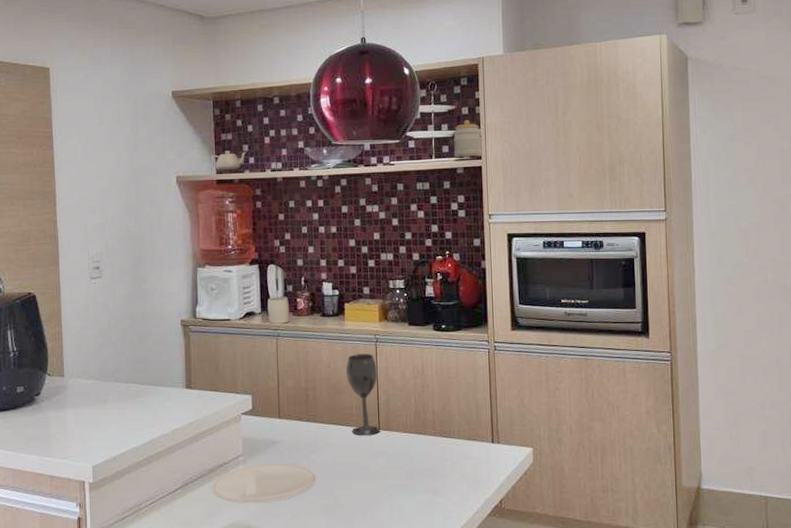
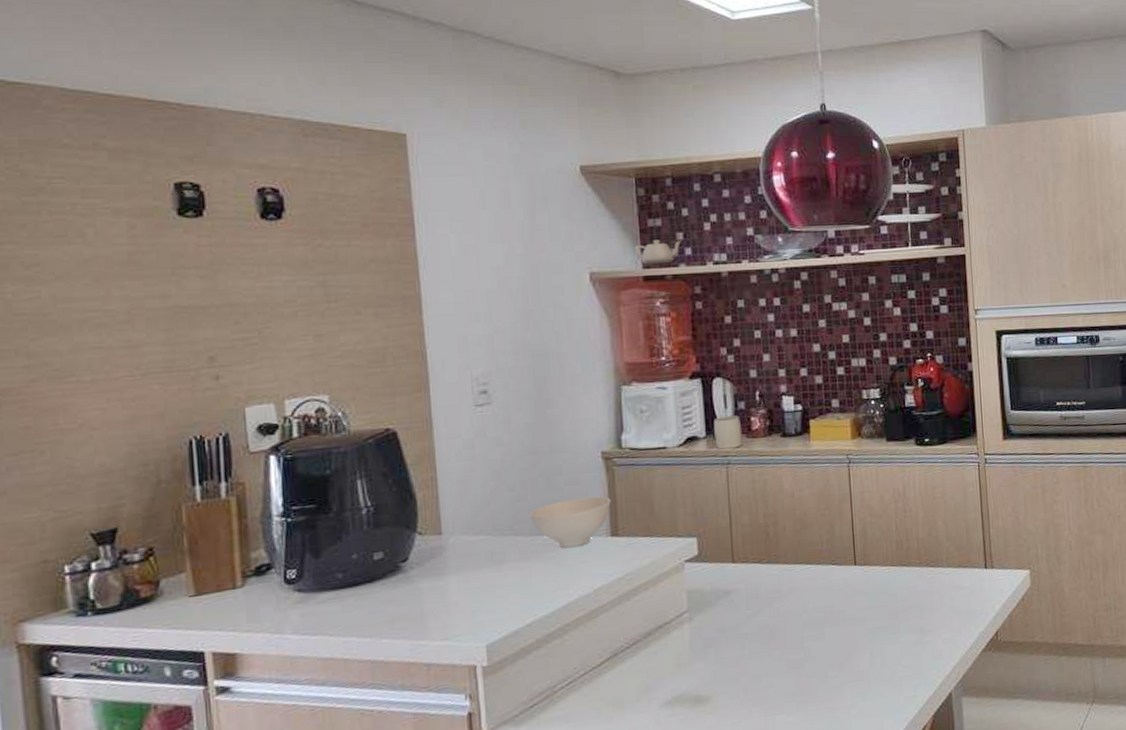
bowl: none [126,355,187,395] -> present [528,496,611,549]
plate: present [212,463,316,504] -> none [649,615,781,670]
wine glass: present [346,354,381,436] -> none [814,477,857,575]
jar: present [453,119,482,158] -> none [932,201,965,246]

